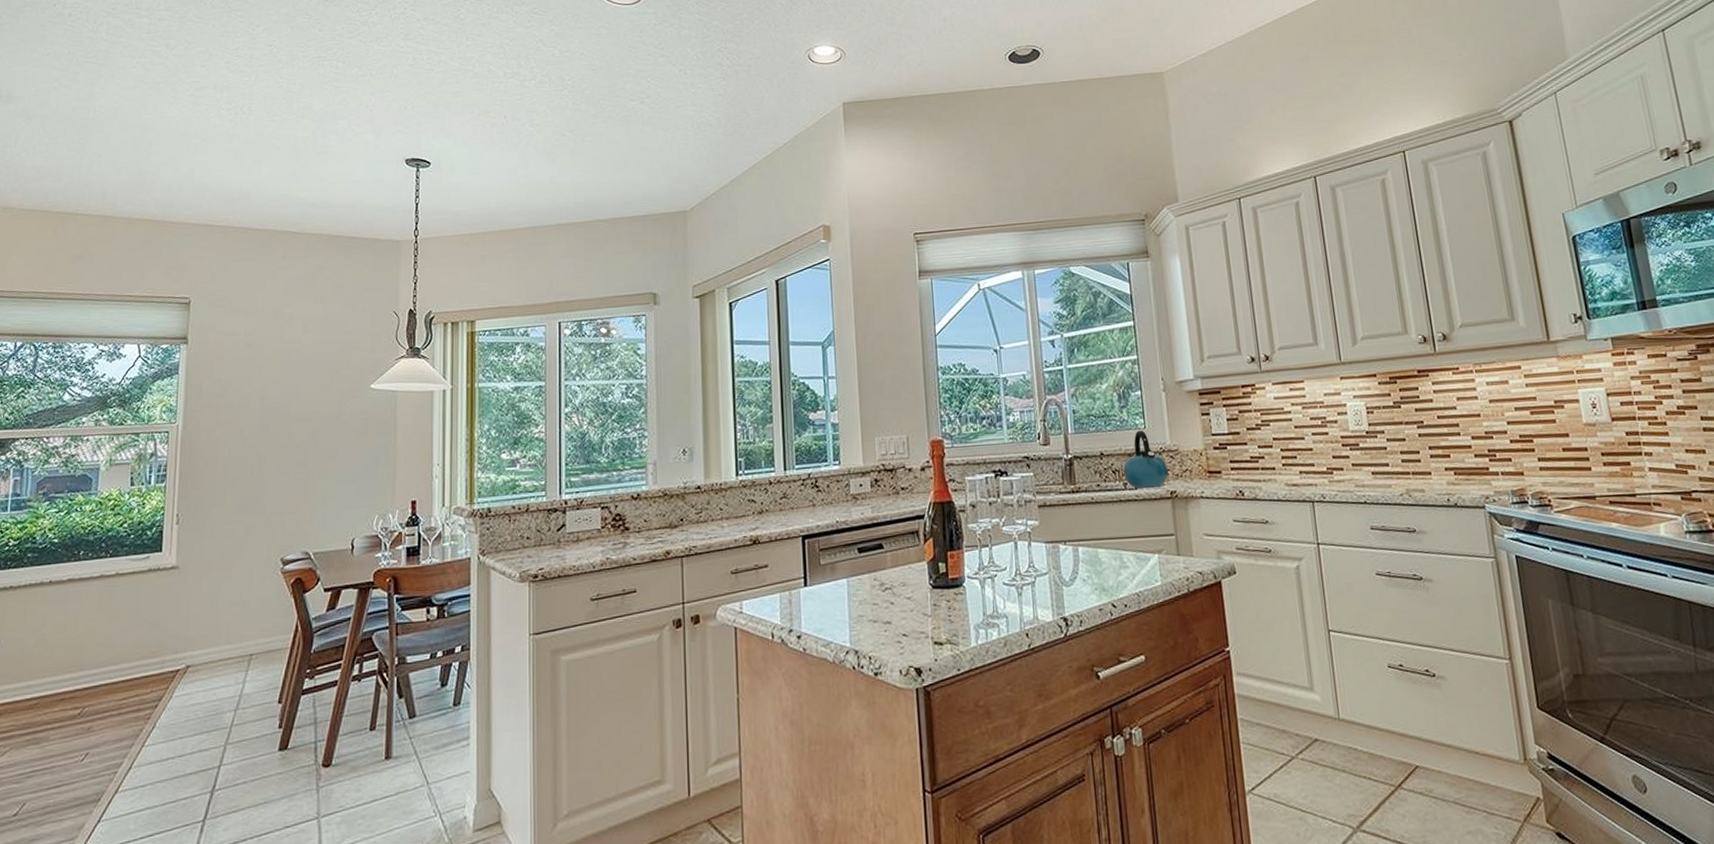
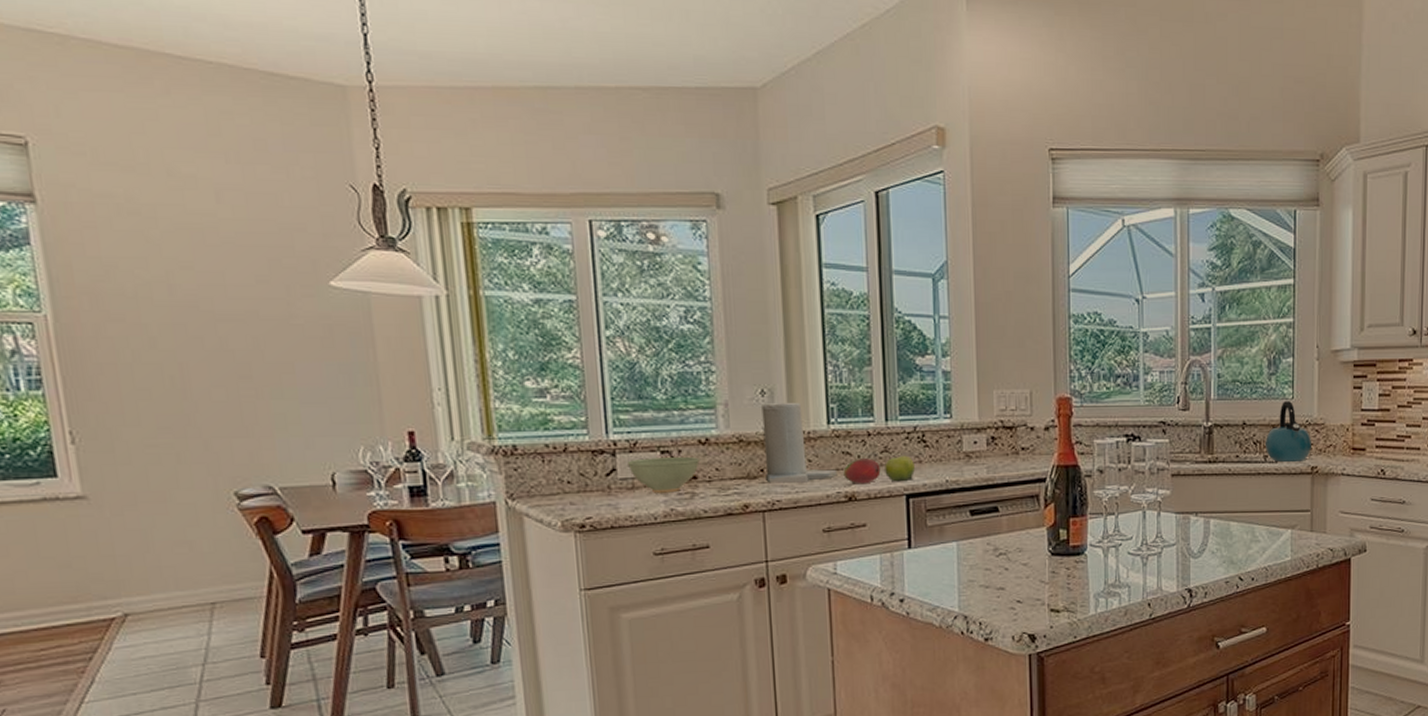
bowl: none [574,511,633,545] -> present [626,457,701,493]
paper towel: none [683,459,744,531] -> present [762,403,837,483]
fruit: none [749,504,780,528] -> present [843,458,881,484]
fruit: none [784,500,810,525] -> present [885,455,916,482]

